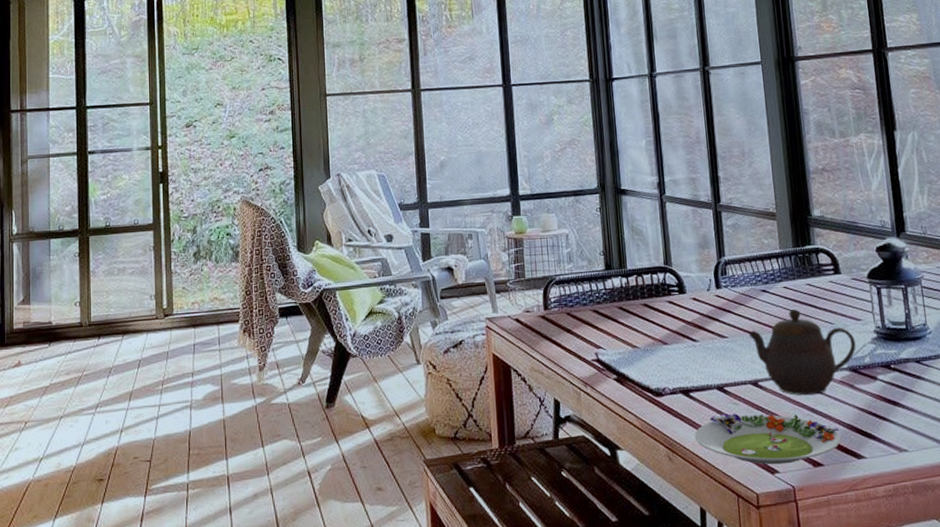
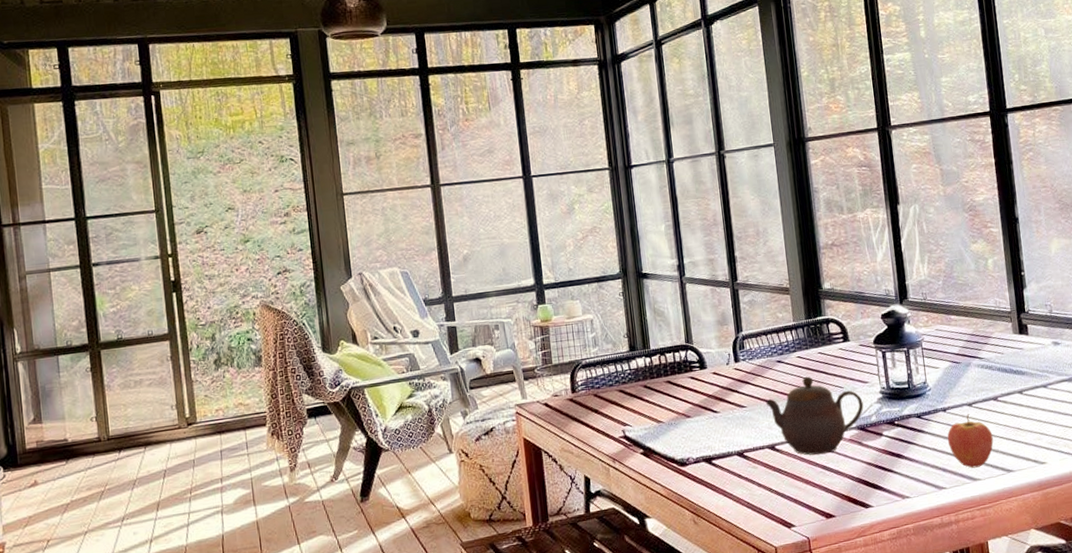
salad plate: present [694,413,841,465] -> none [717,472,850,521]

